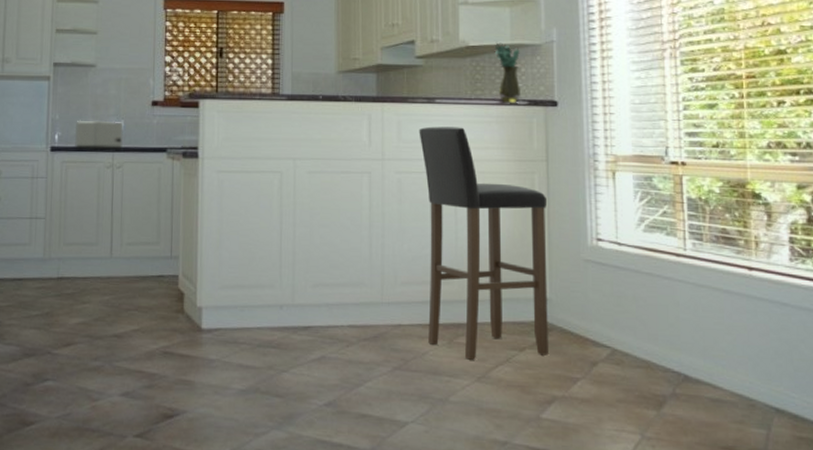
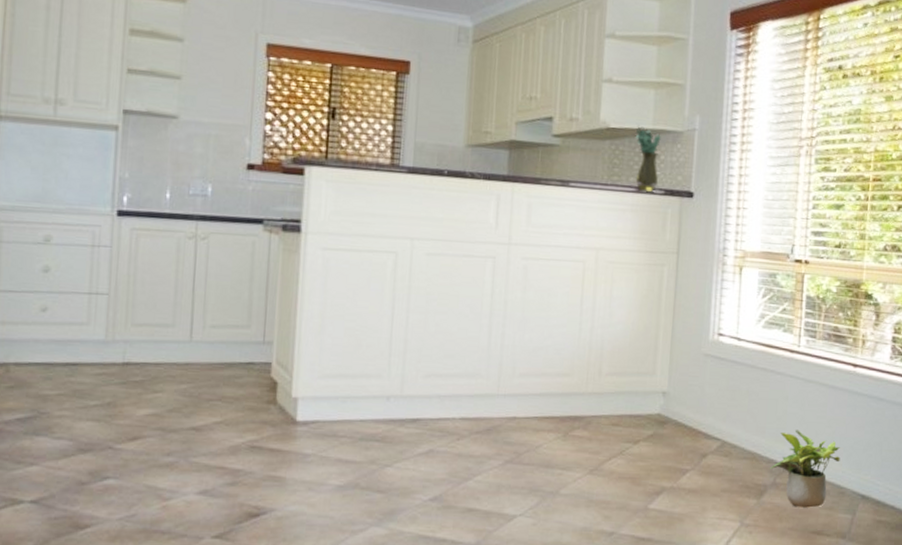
toaster: present [74,120,124,151] -> none [148,180,211,220]
bar stool: present [419,126,548,360] -> none [543,211,675,453]
potted plant: none [668,337,746,421] -> present [770,429,840,508]

